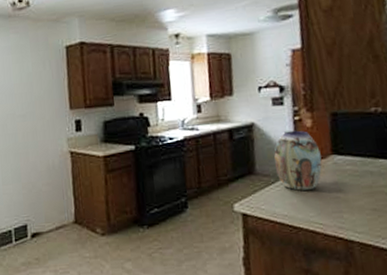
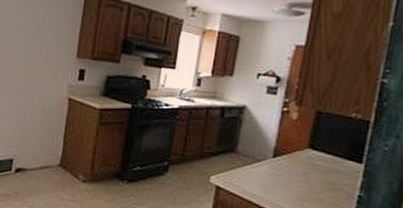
vase: present [274,130,322,192] -> none [256,119,299,177]

